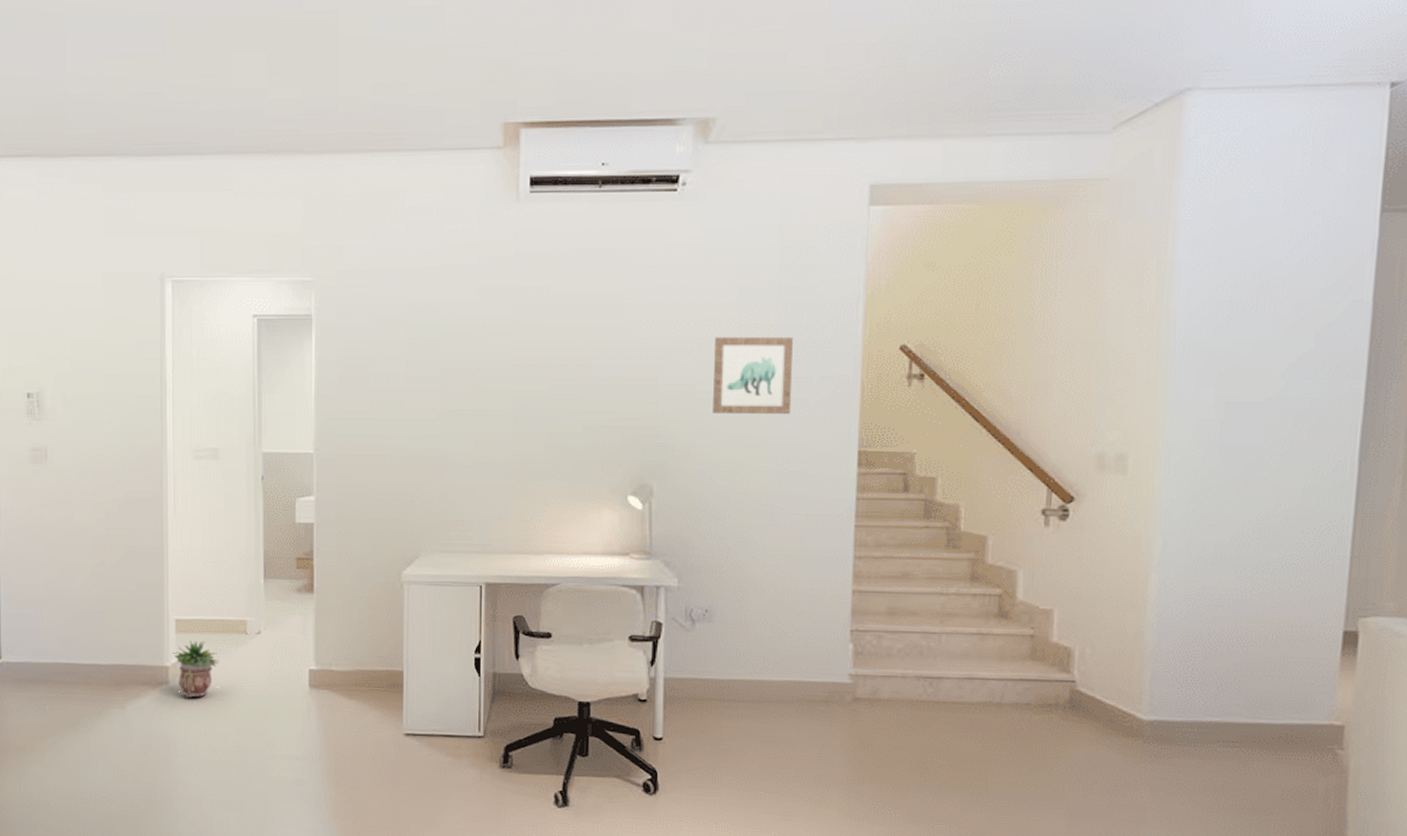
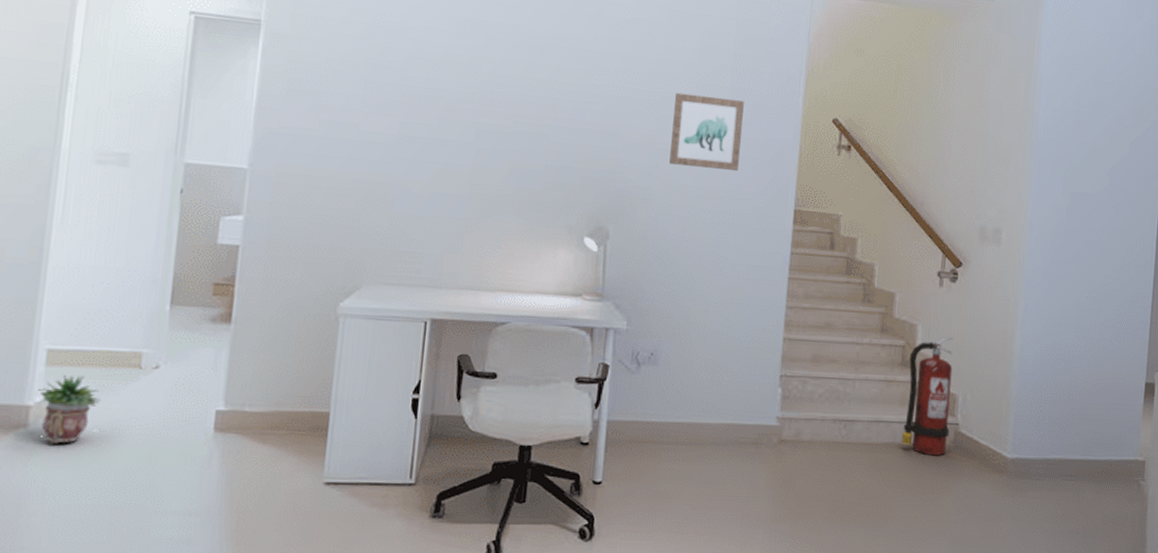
fire extinguisher: none [1001,582,1066,717] -> present [901,336,954,456]

